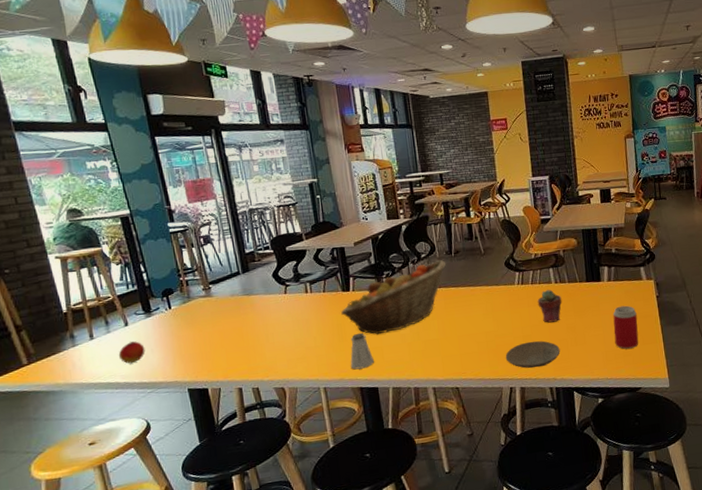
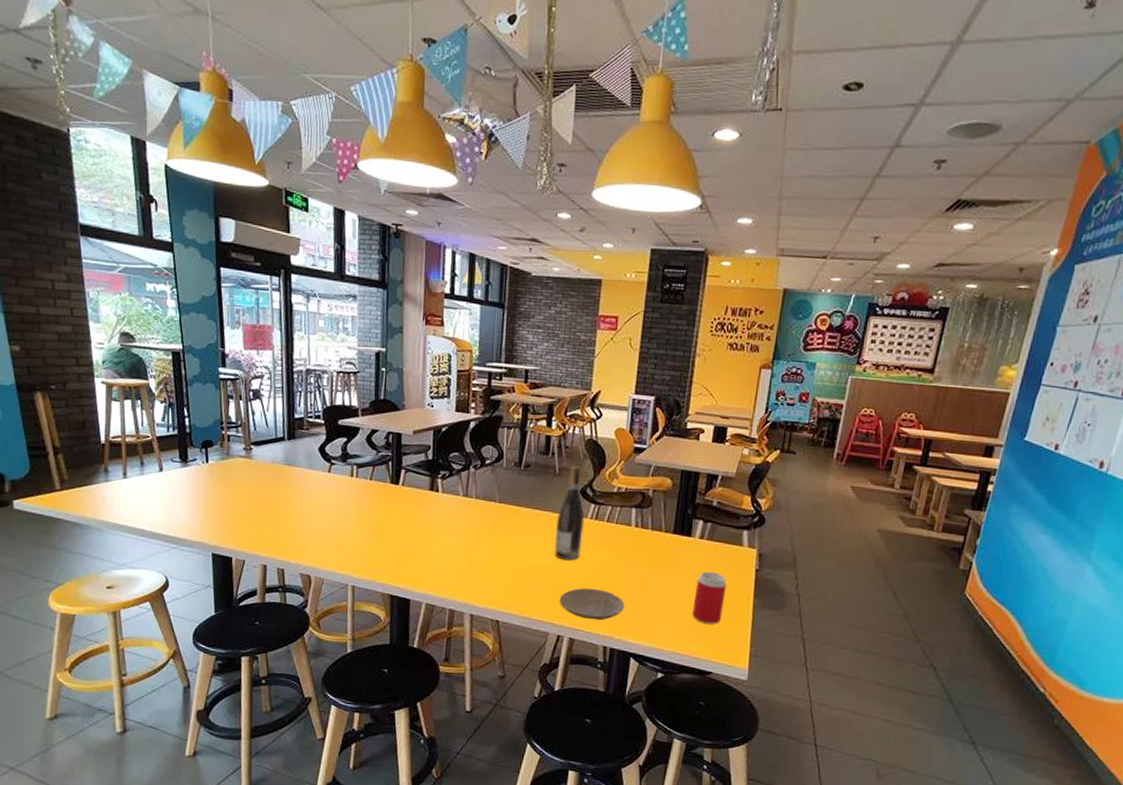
peach: present [118,341,146,364] -> none [148,489,176,513]
fruit basket: present [341,259,447,335] -> none [385,470,513,541]
saltshaker: present [350,333,374,370] -> none [384,534,411,575]
wine bottle: none [489,244,515,324] -> present [554,466,585,561]
potted succulent: present [537,289,562,323] -> none [609,532,640,572]

